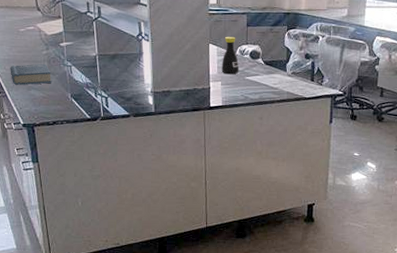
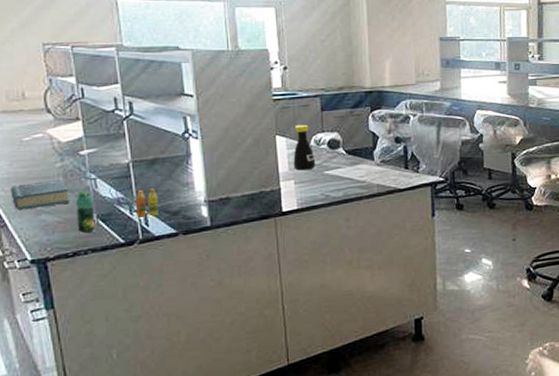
beverage bottle: none [57,75,116,108] -> present [77,188,158,234]

